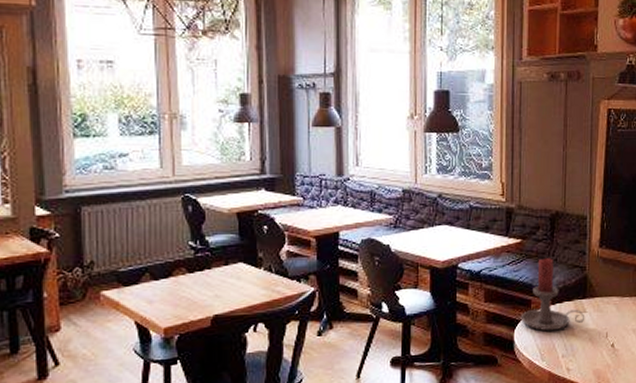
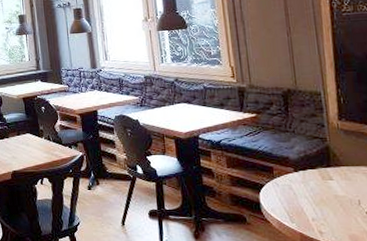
candle holder: present [520,258,585,331] -> none [264,130,333,196]

